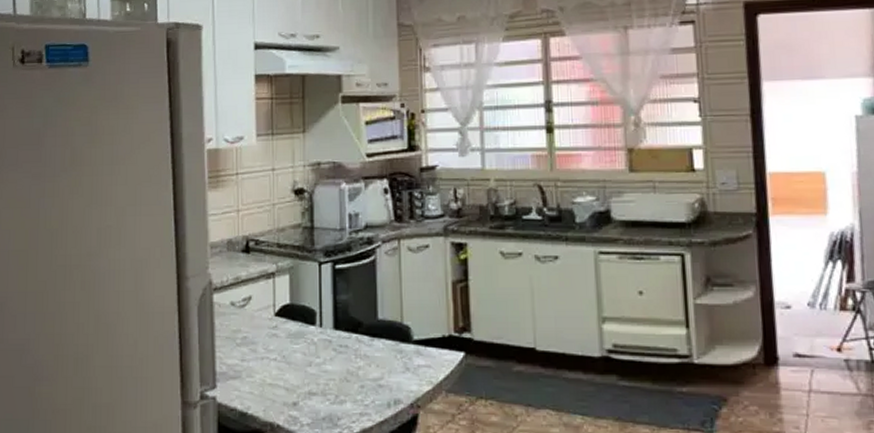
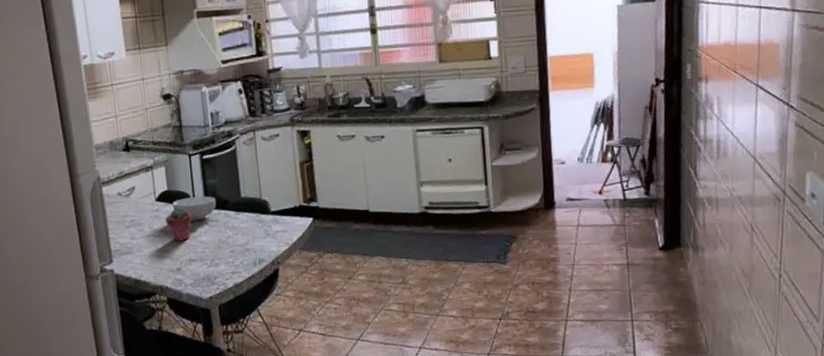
potted succulent: none [283,325,316,368] -> present [164,206,192,241]
cereal bowl: none [294,314,347,344] -> present [172,195,217,221]

